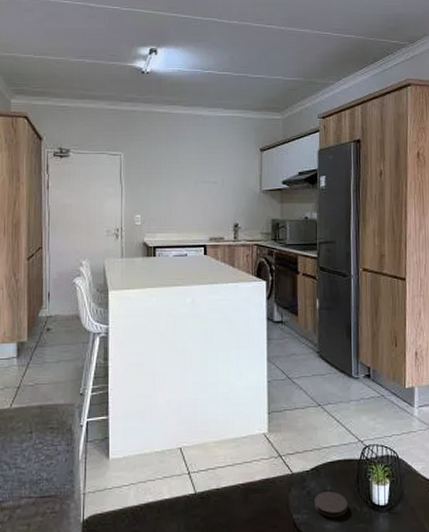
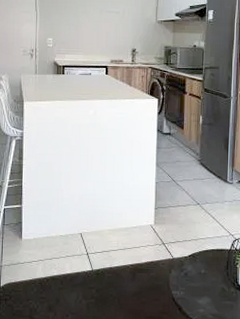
coaster: present [315,491,349,518] -> none [190,274,219,295]

